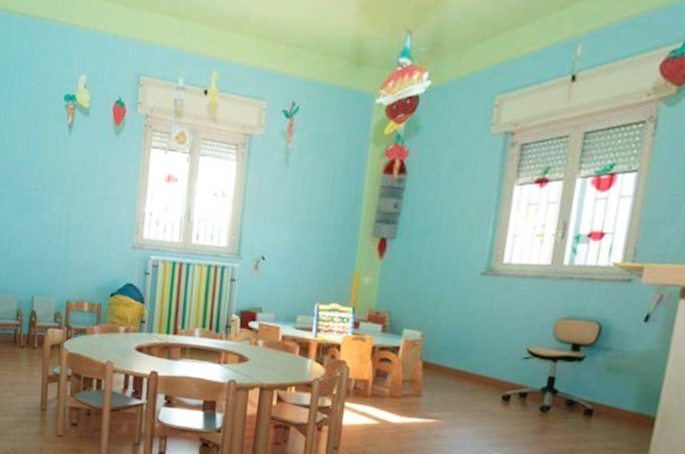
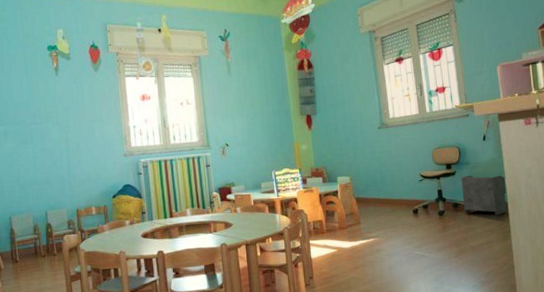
waste basket: none [581,365,666,432] -> present [461,175,508,216]

